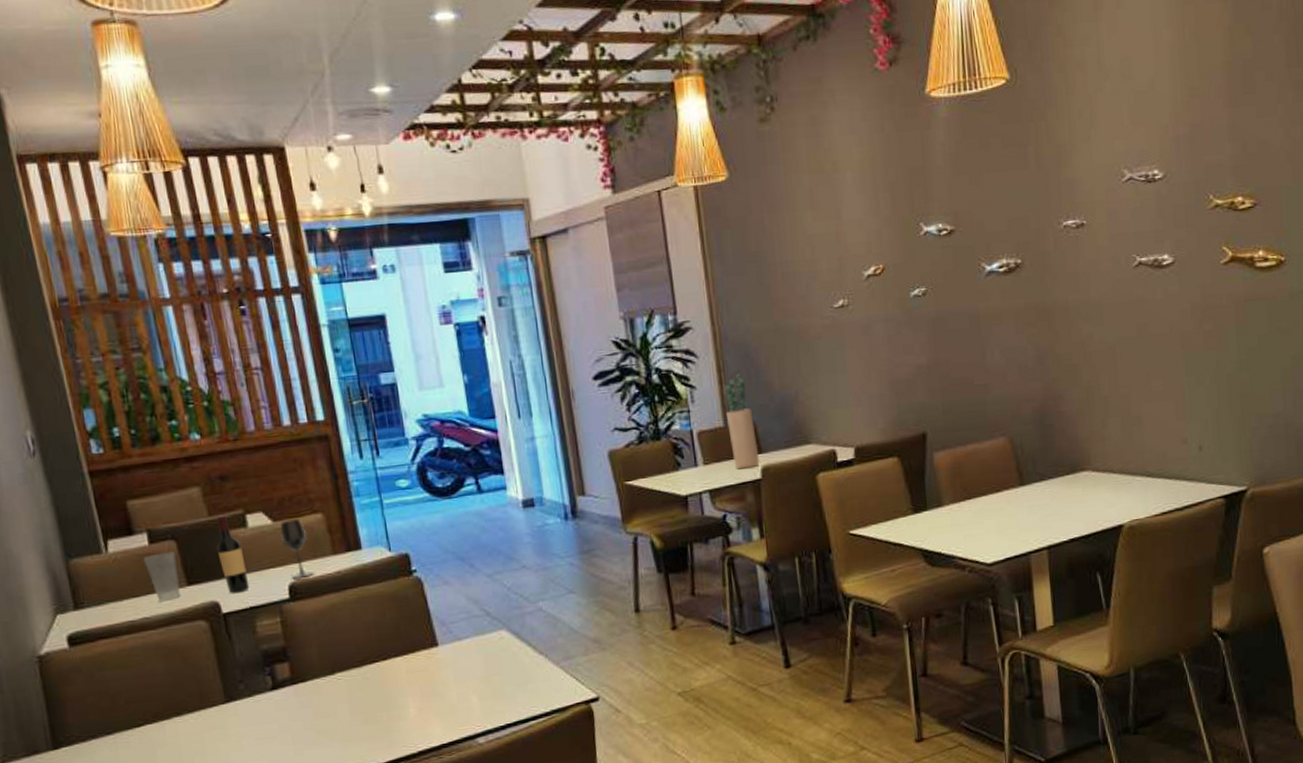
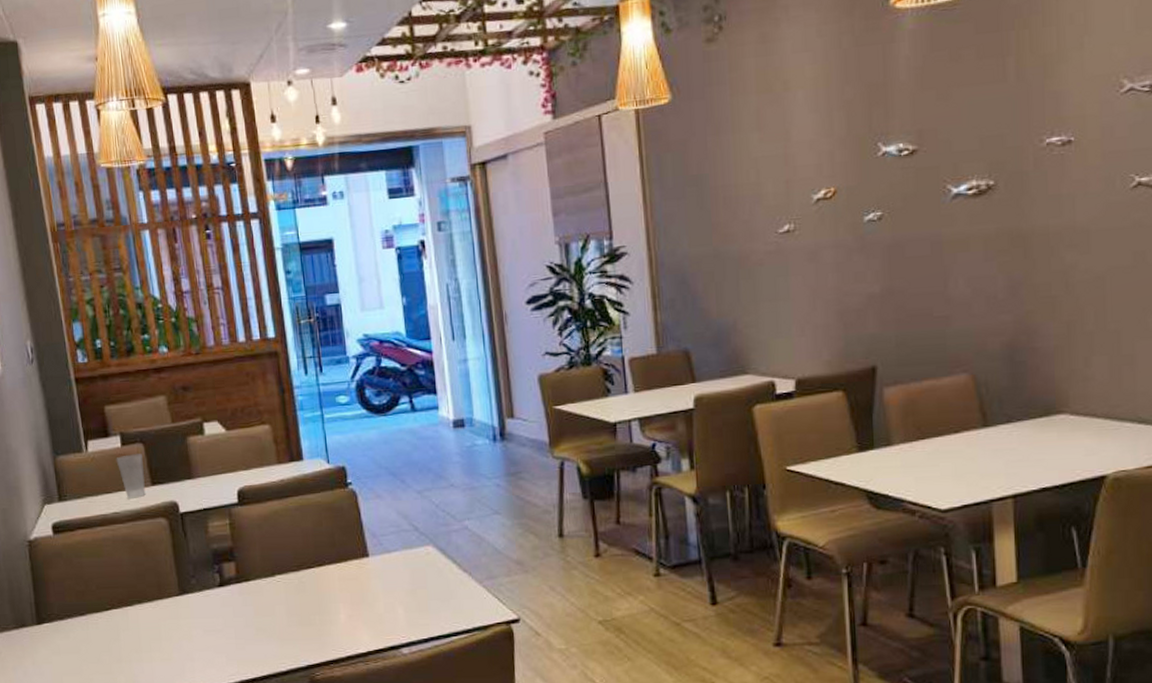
wine bottle: present [216,515,250,594] -> none [177,423,204,496]
wine glass: present [280,519,314,579] -> none [232,429,260,484]
vase: present [724,369,760,470] -> none [659,296,693,398]

